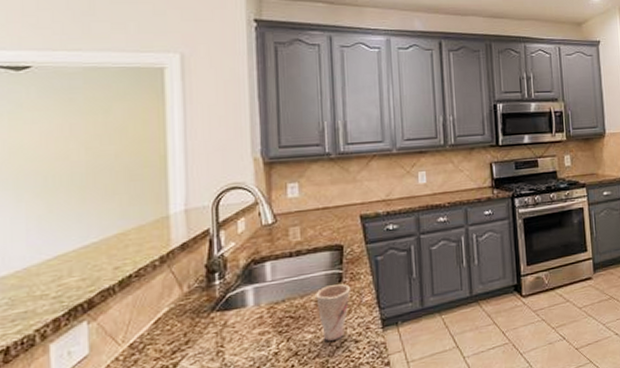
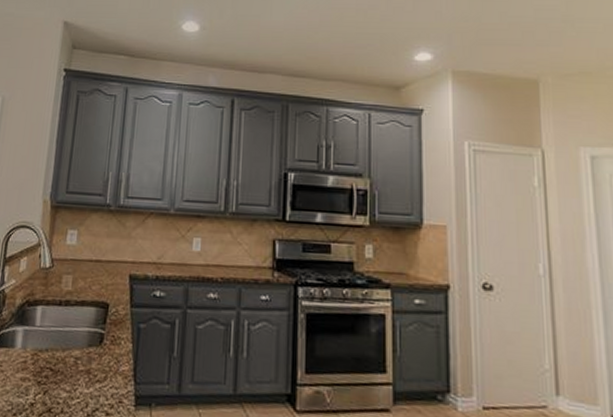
cup: present [316,284,352,341] -> none [76,344,111,406]

